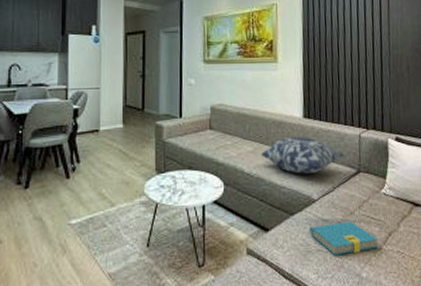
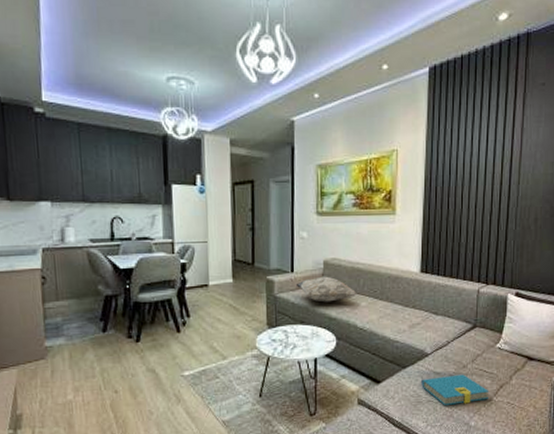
decorative pillow: none [184,121,243,148] -> present [295,276,357,302]
cushion: present [260,136,344,174] -> none [374,291,460,329]

